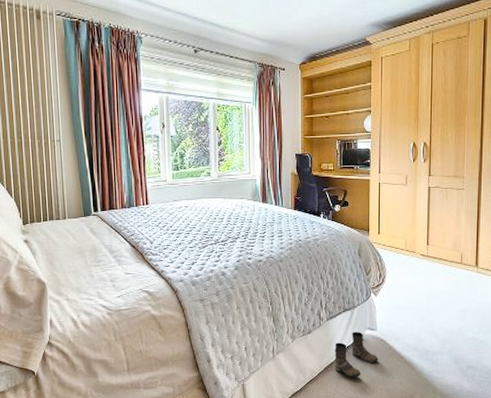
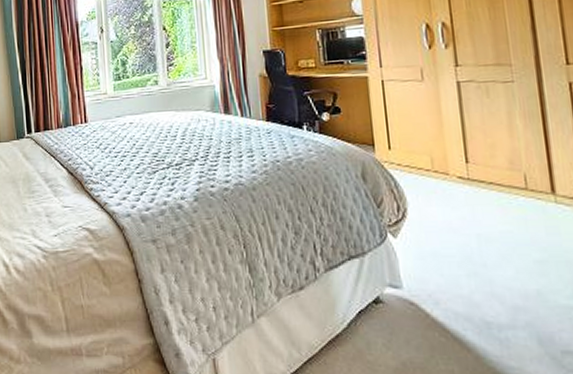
boots: present [334,331,379,377] -> none [340,288,410,359]

